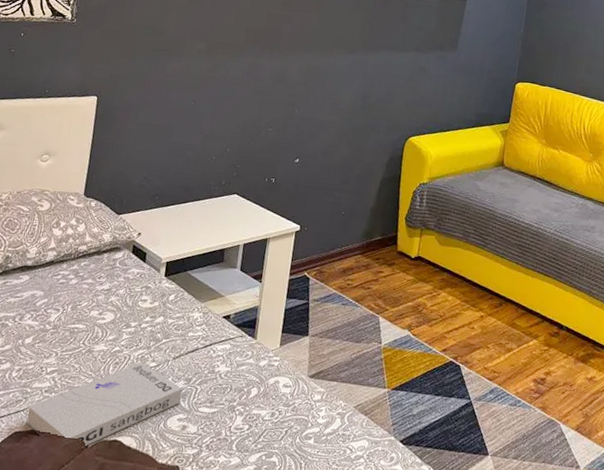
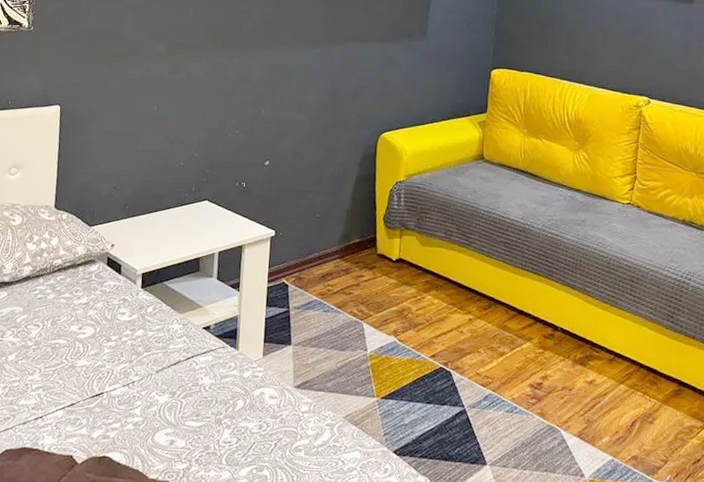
book: present [25,362,182,448] -> none [15,376,168,465]

